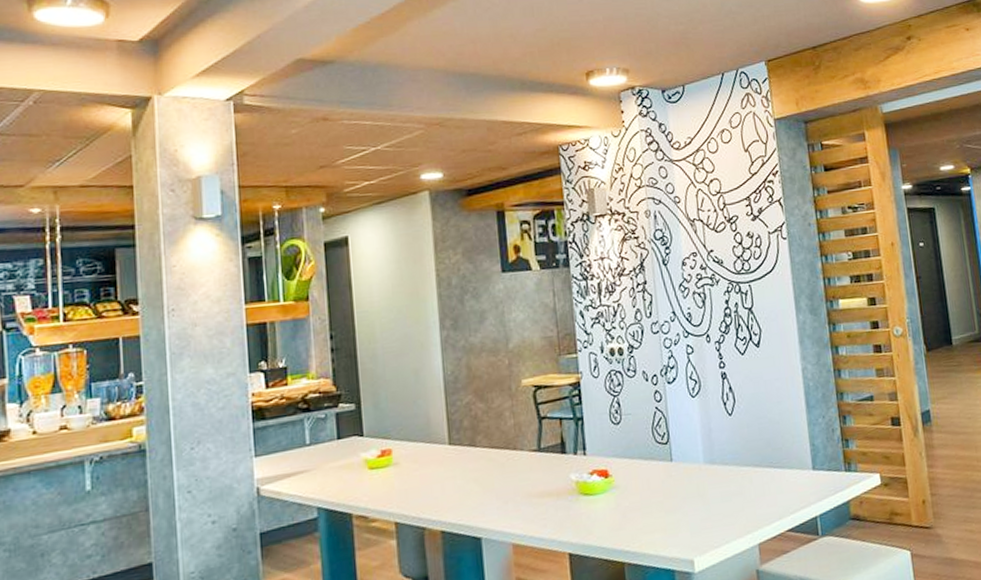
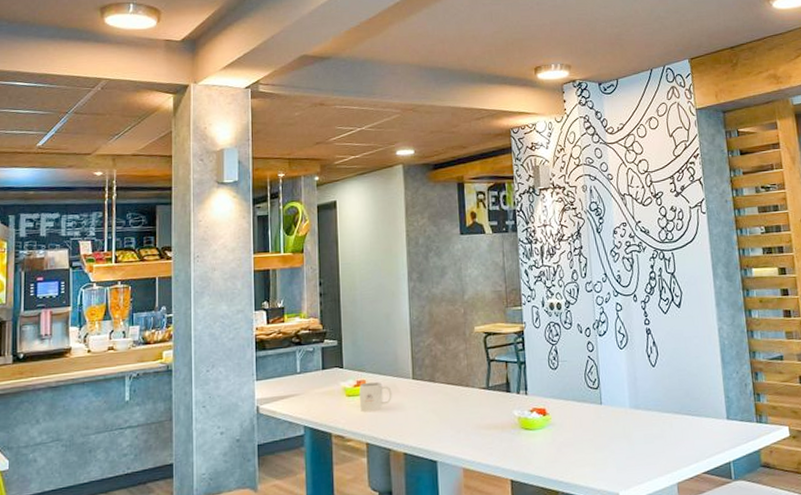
mug: none [384,449,425,487] -> present [359,381,392,413]

